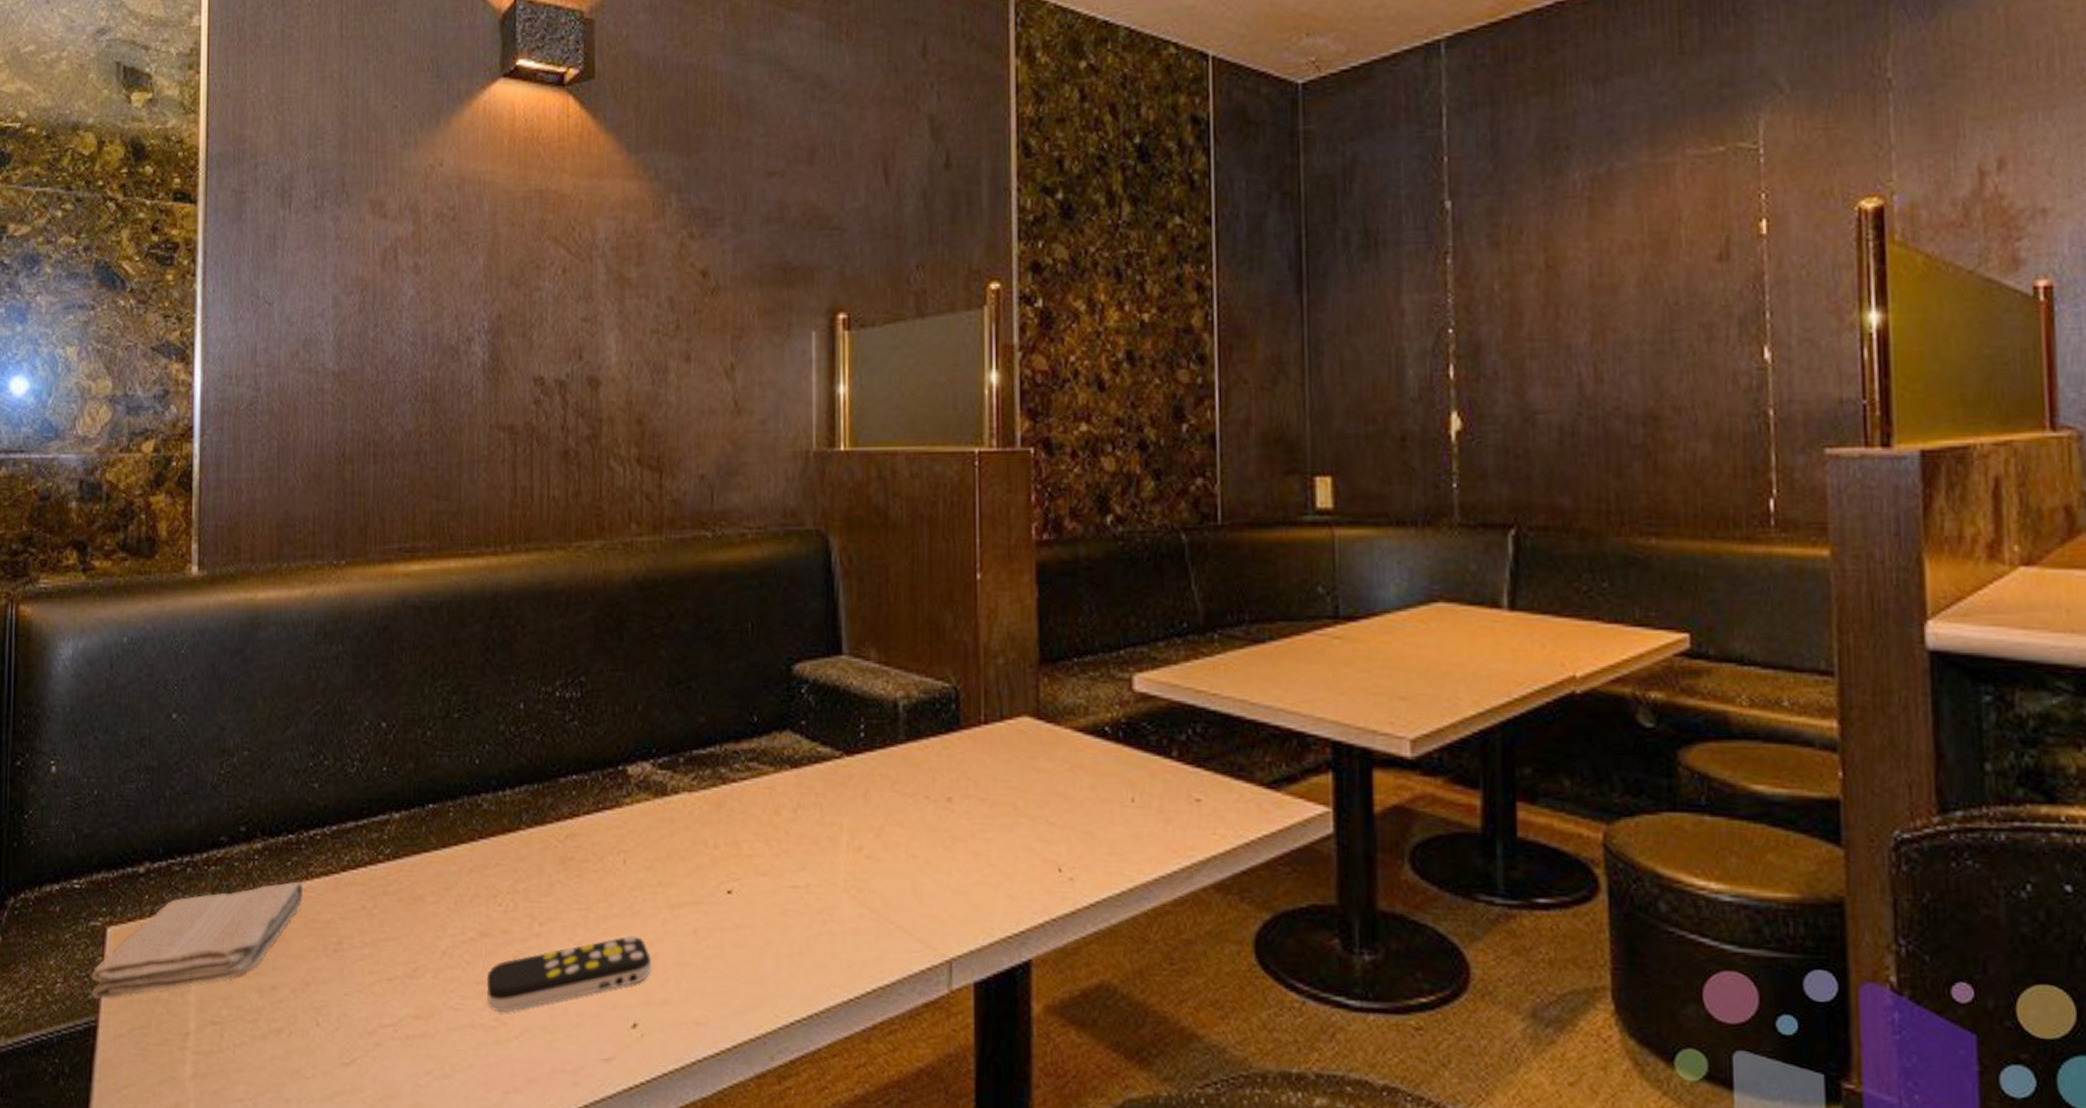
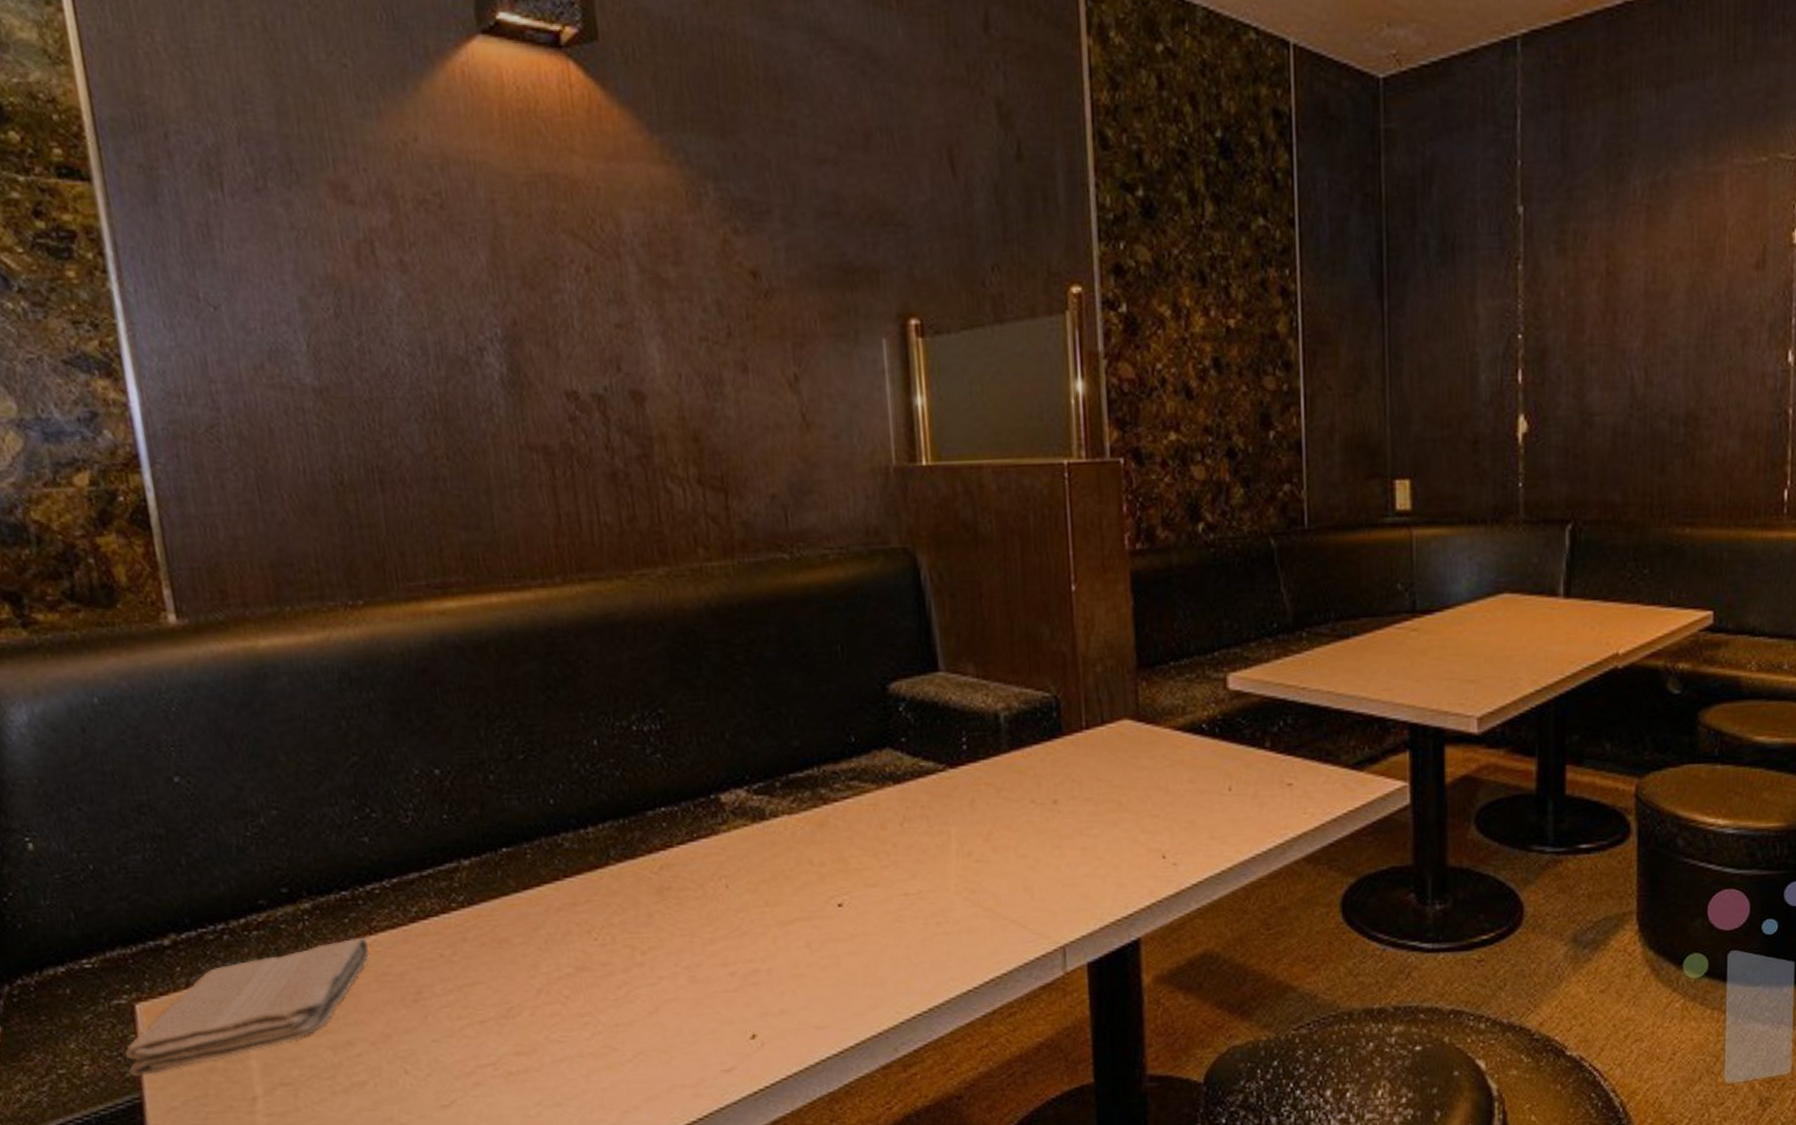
remote control: present [486,934,652,1013] -> none [590,954,767,1040]

